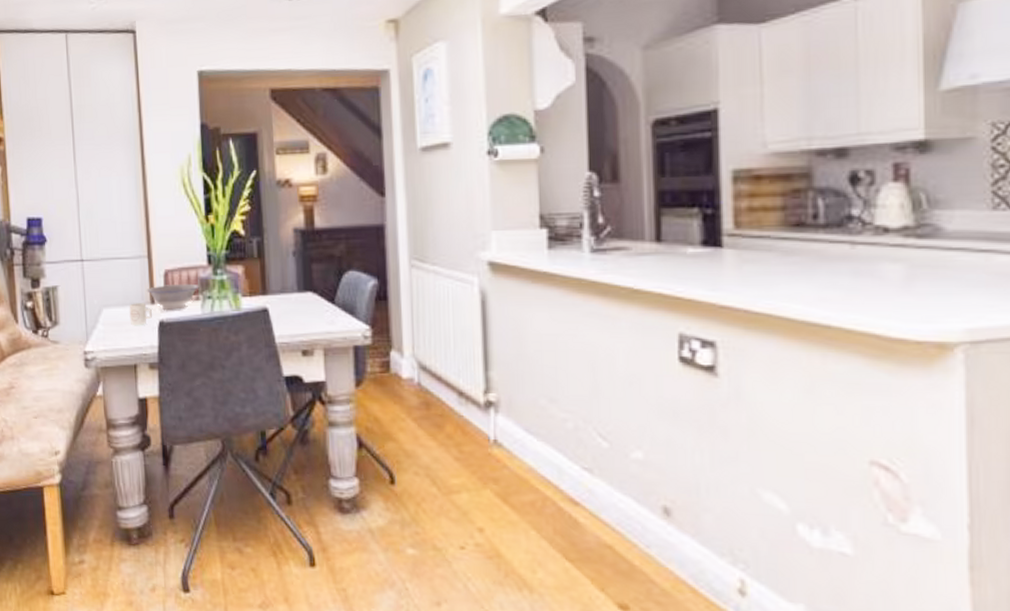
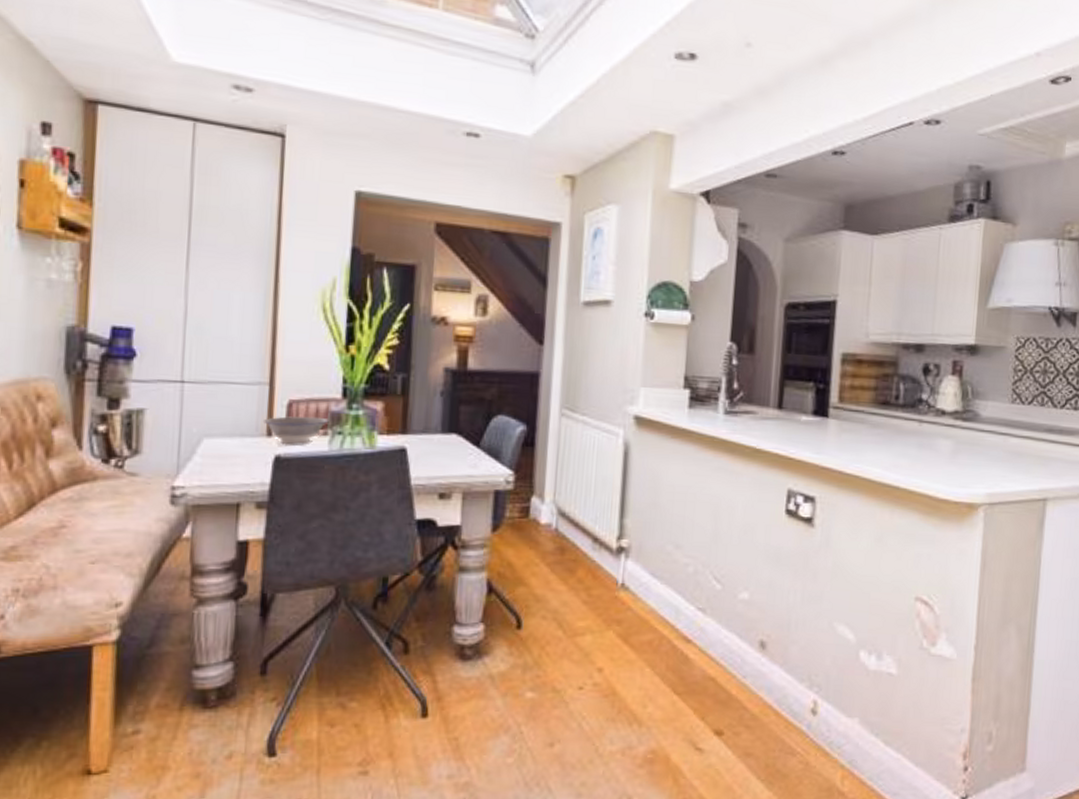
mug: present [129,303,152,326] -> none [237,434,267,460]

